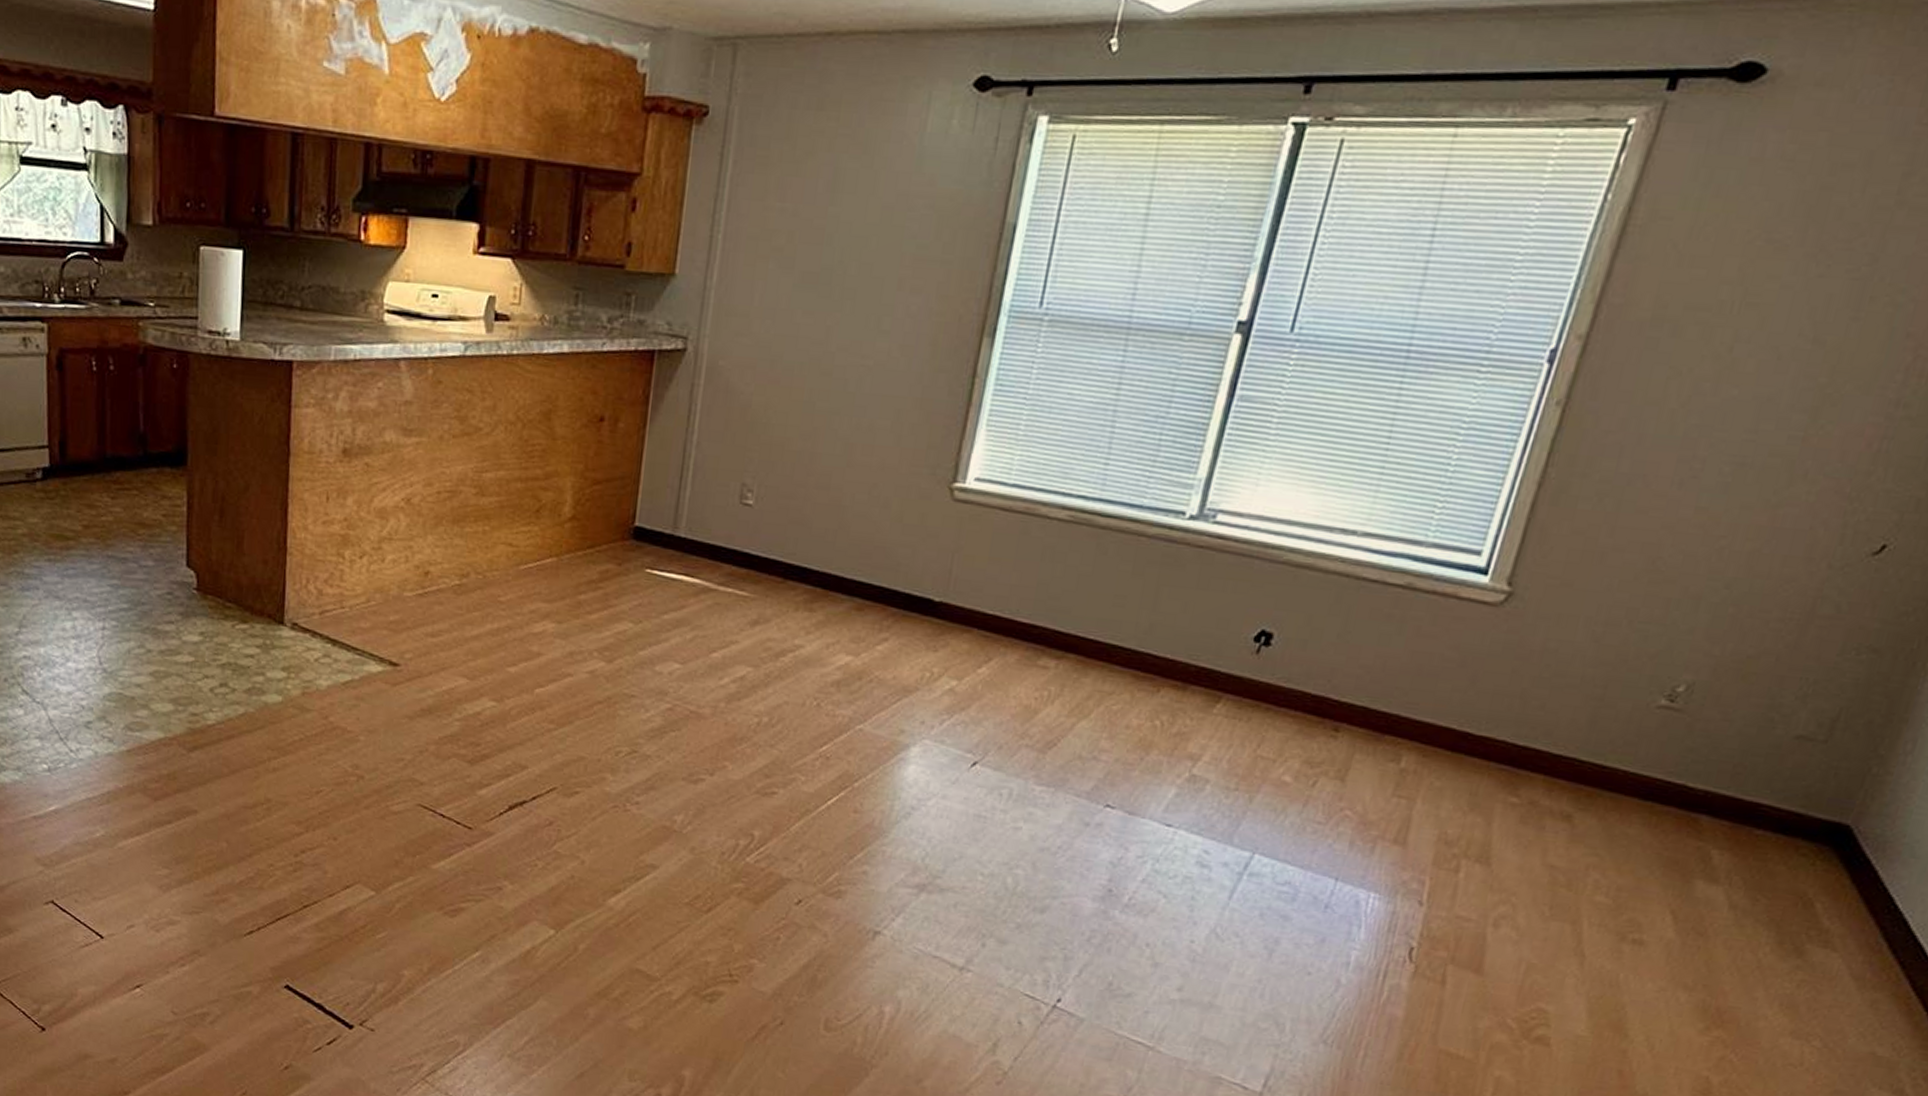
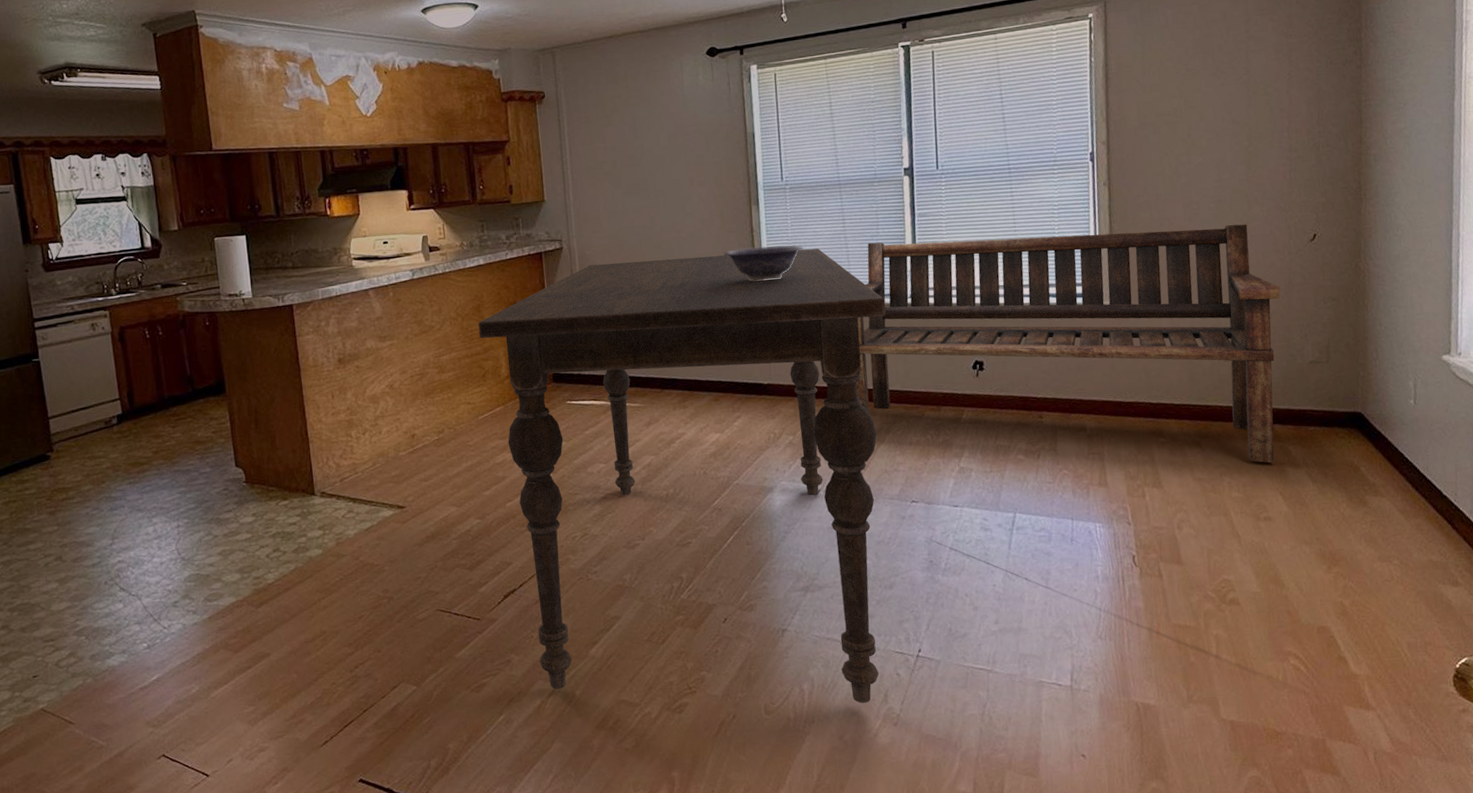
dining table: none [539,382,1150,1049] -> present [478,248,886,704]
decorative bowl: none [922,398,1046,456] -> present [723,244,803,282]
bench: none [1066,425,1791,868] -> present [855,224,1281,463]

